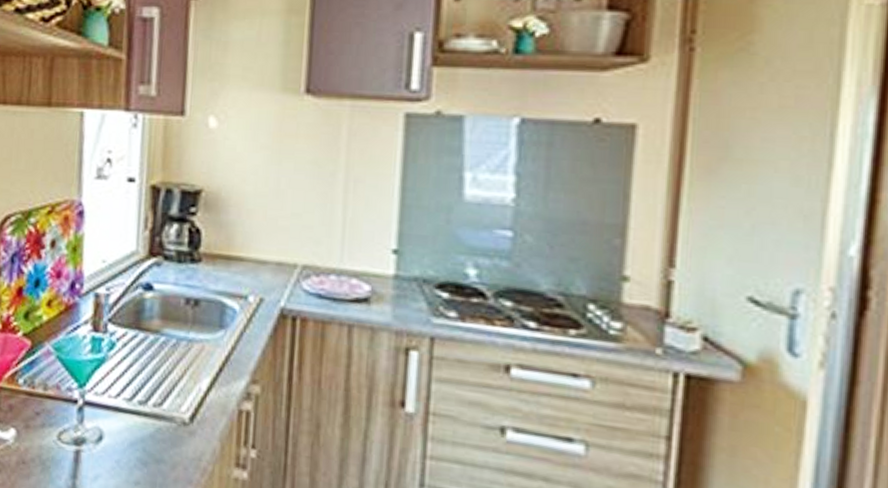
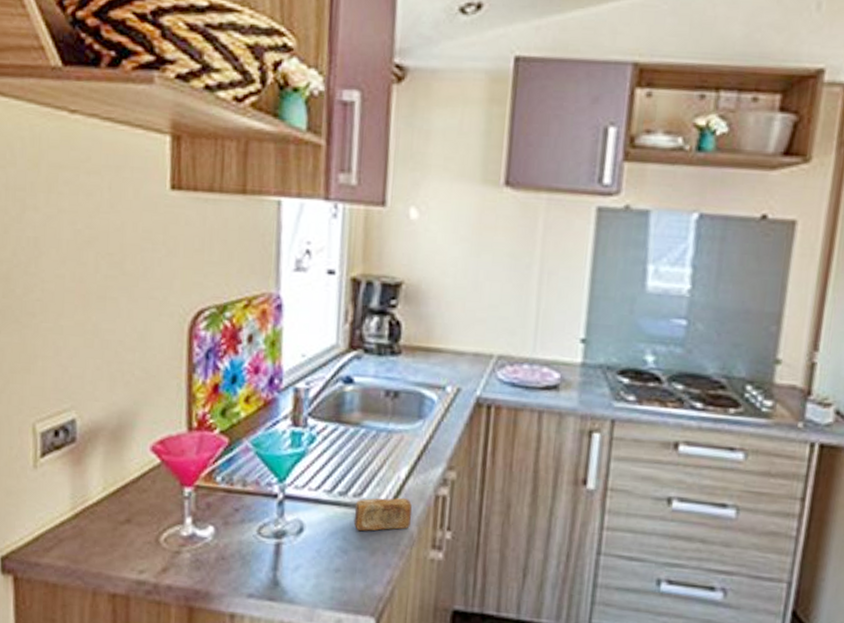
soap bar: none [153,409,214,444] -> present [353,497,412,531]

